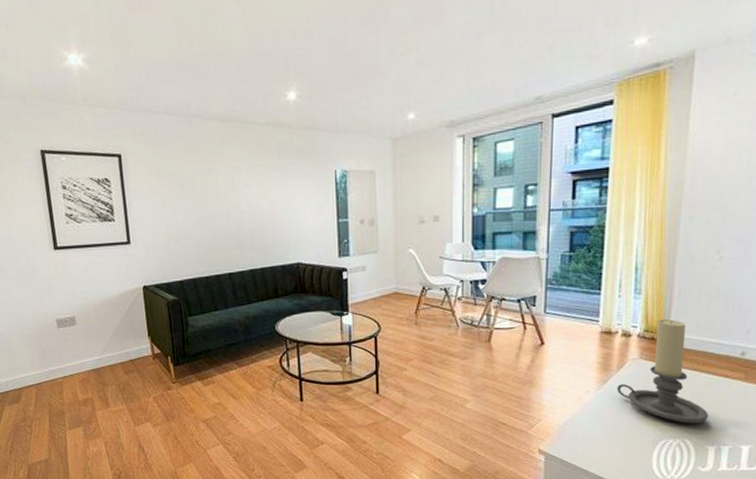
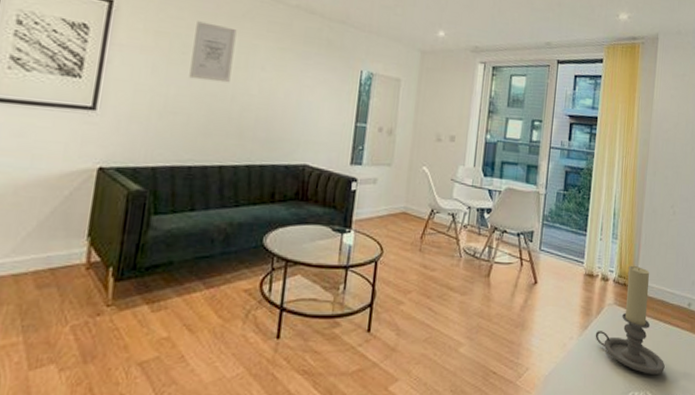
wall art: none [186,156,223,207] -> present [189,21,237,83]

